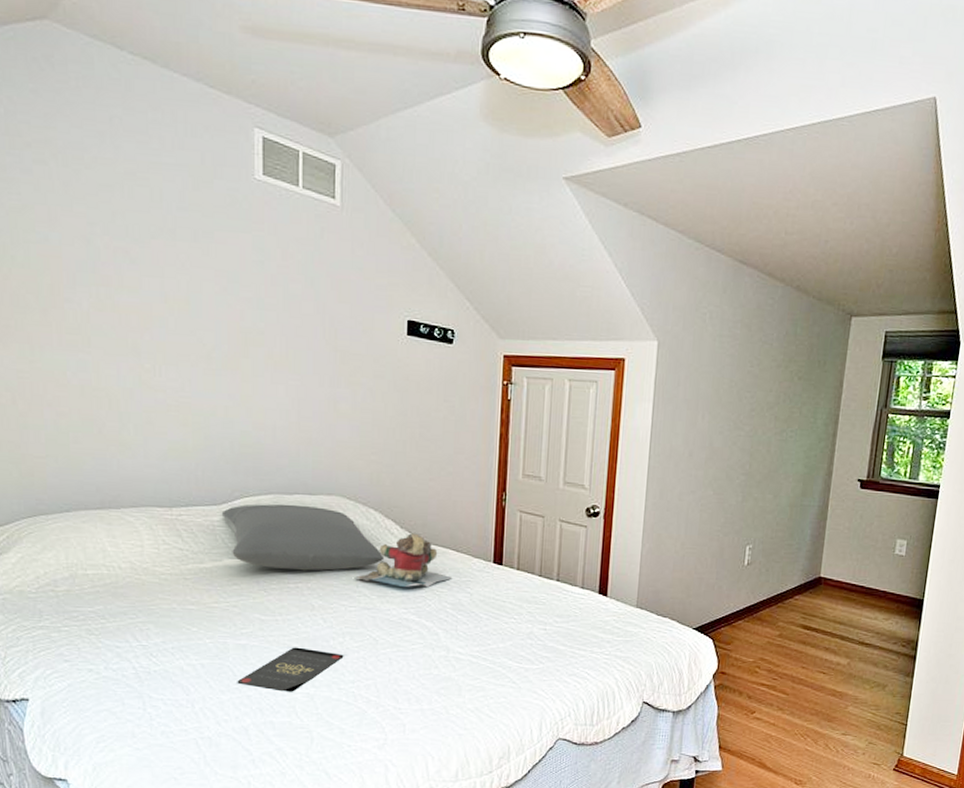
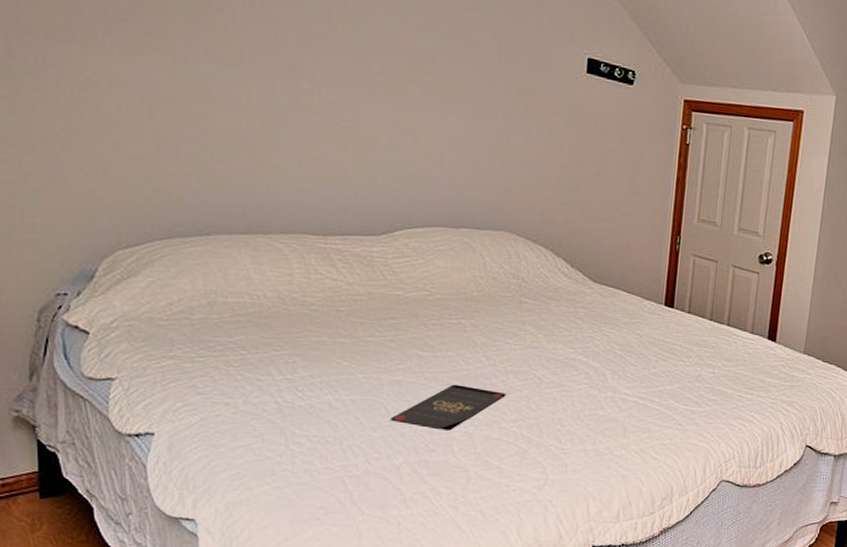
pillow: present [221,503,385,571] -> none [381,236,553,308]
teddy bear: present [354,533,451,588] -> none [520,272,621,328]

